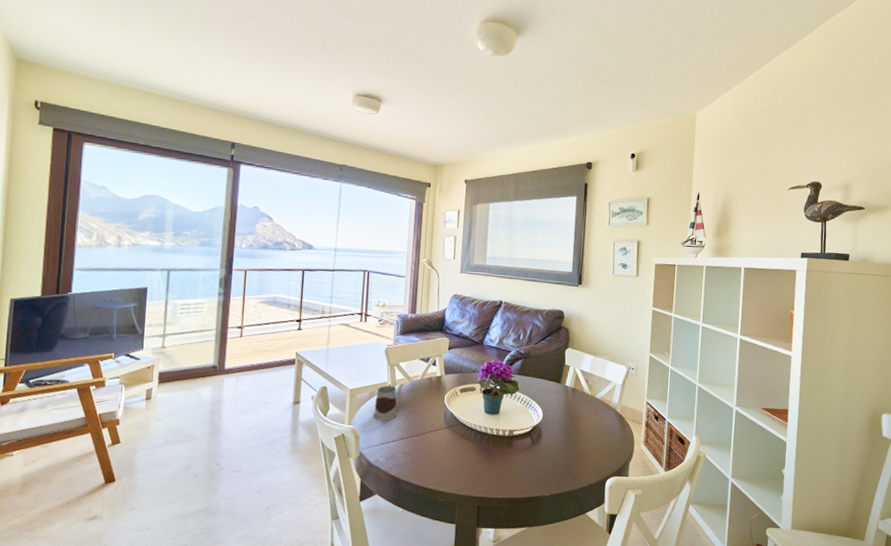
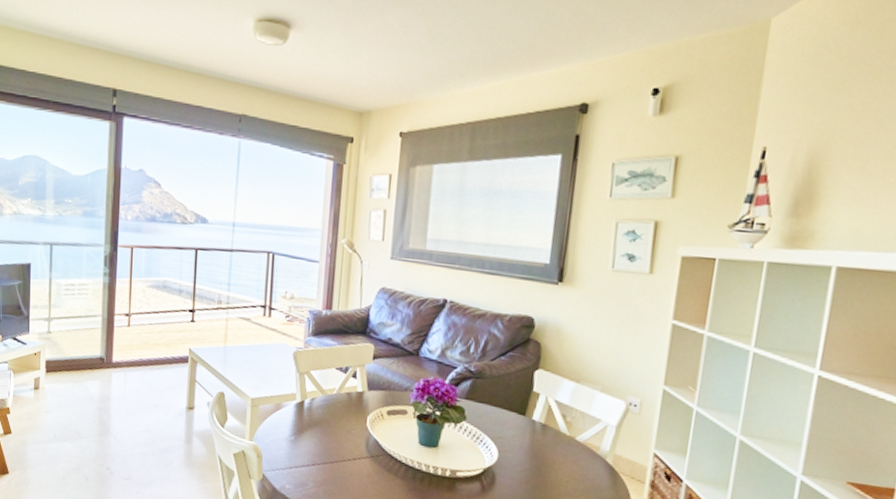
mug: present [373,383,398,421] -> none [278,395,308,441]

